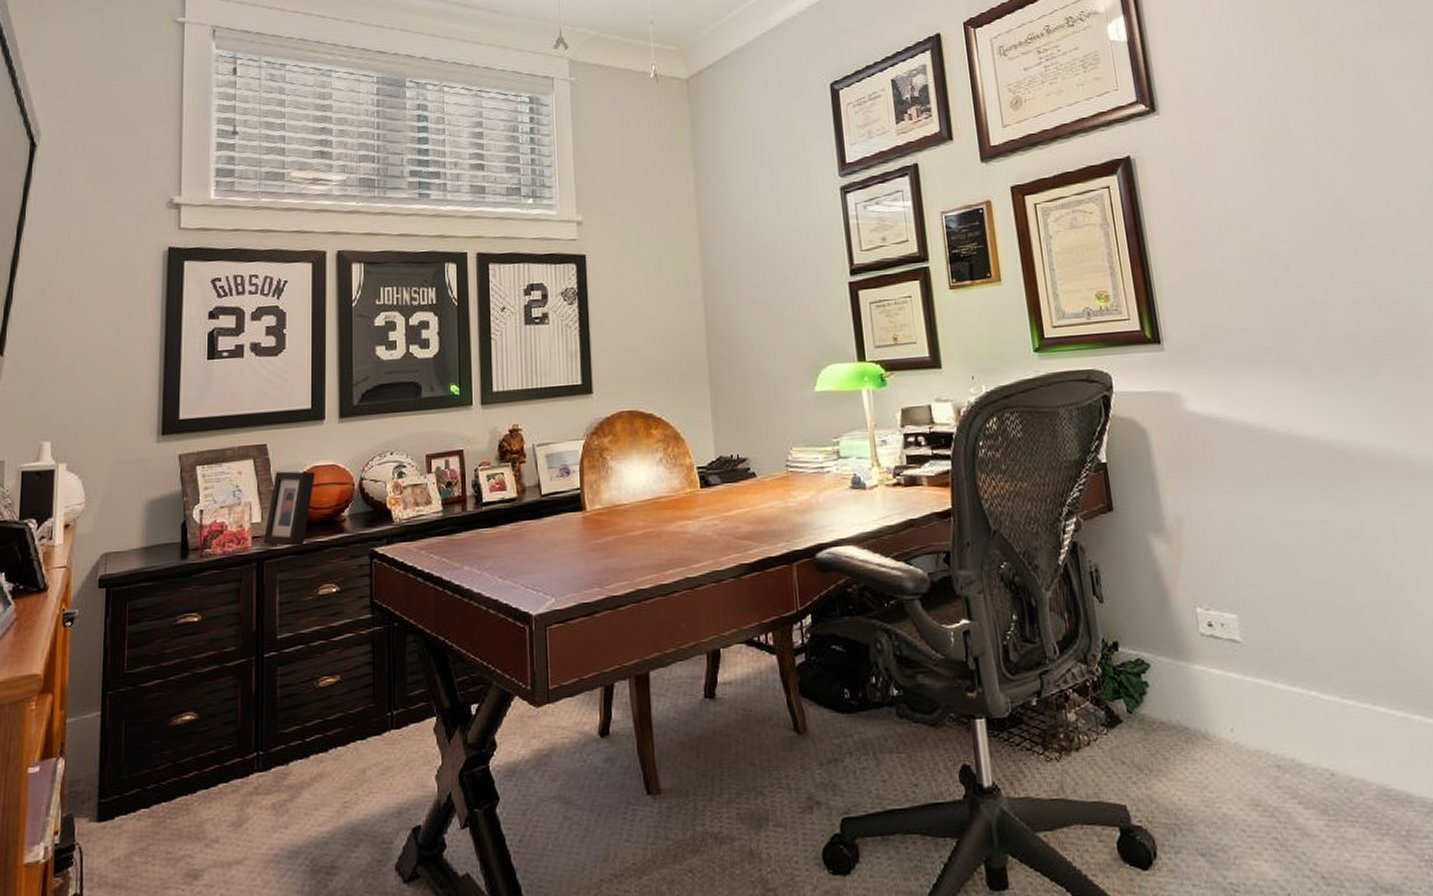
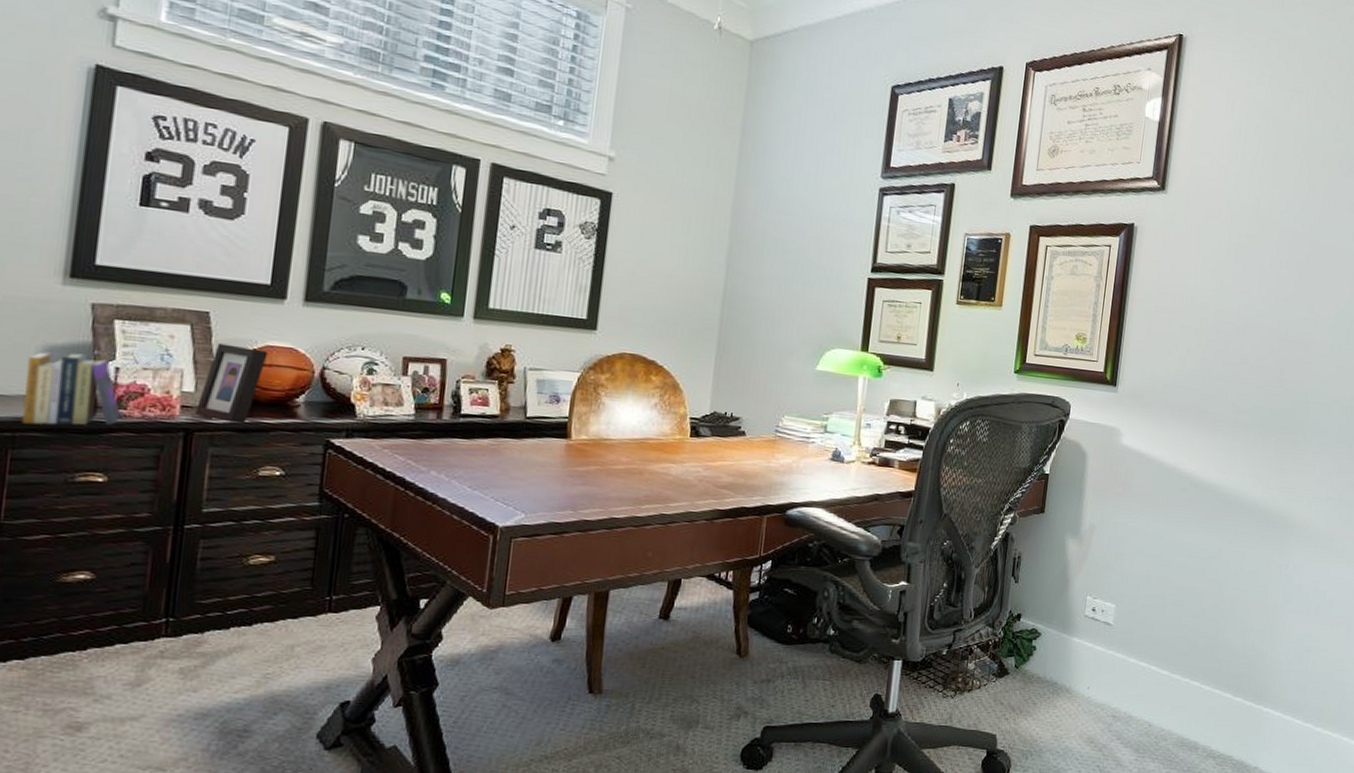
books: none [135,501,207,576] -> present [22,352,121,426]

